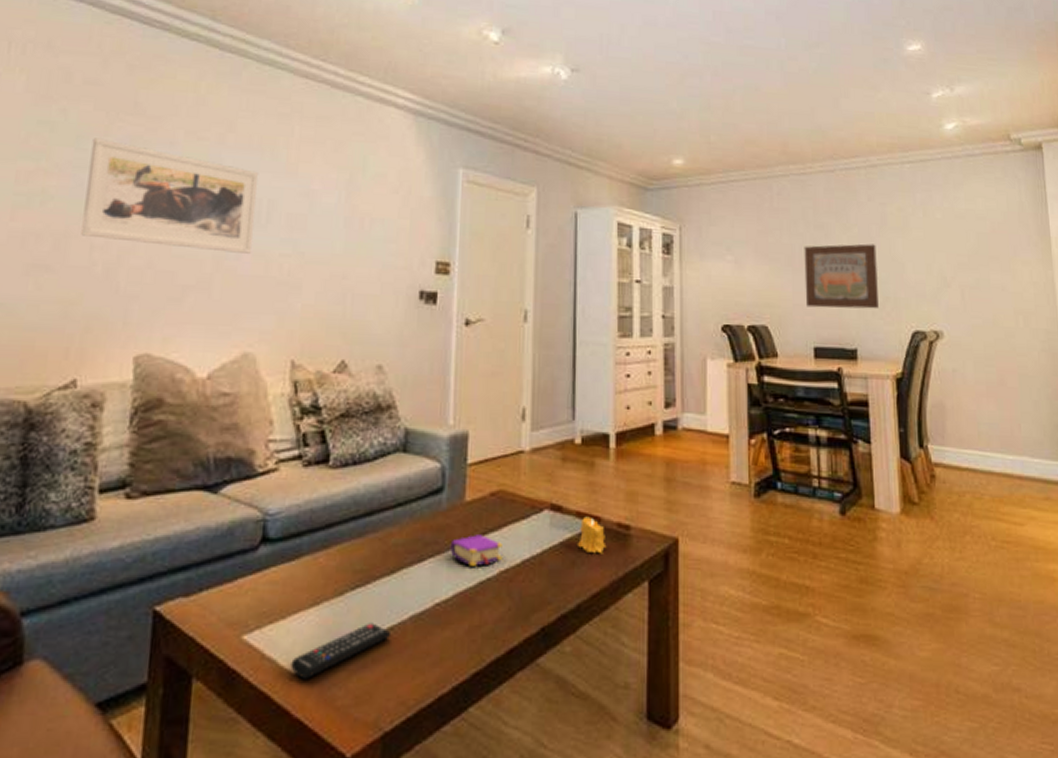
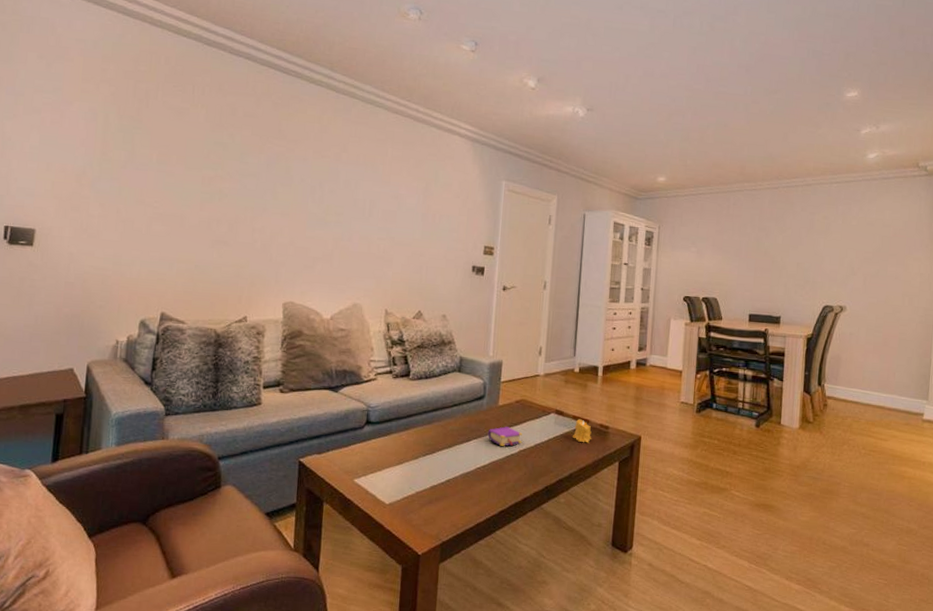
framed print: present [81,138,259,254] -> none [246,155,364,237]
remote control: present [290,623,392,680] -> none [384,476,448,508]
wall art: present [804,243,879,309] -> none [746,242,804,289]

